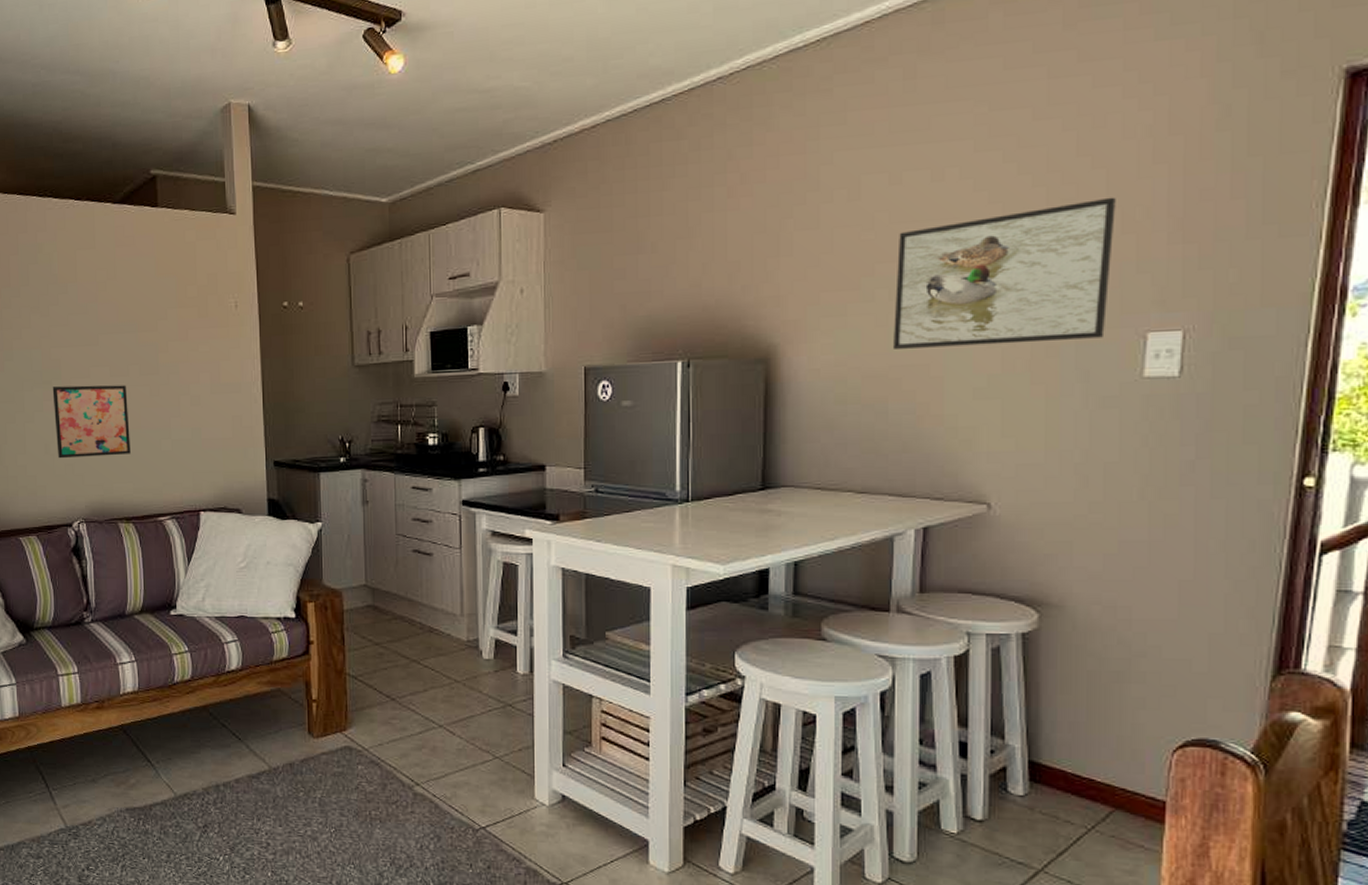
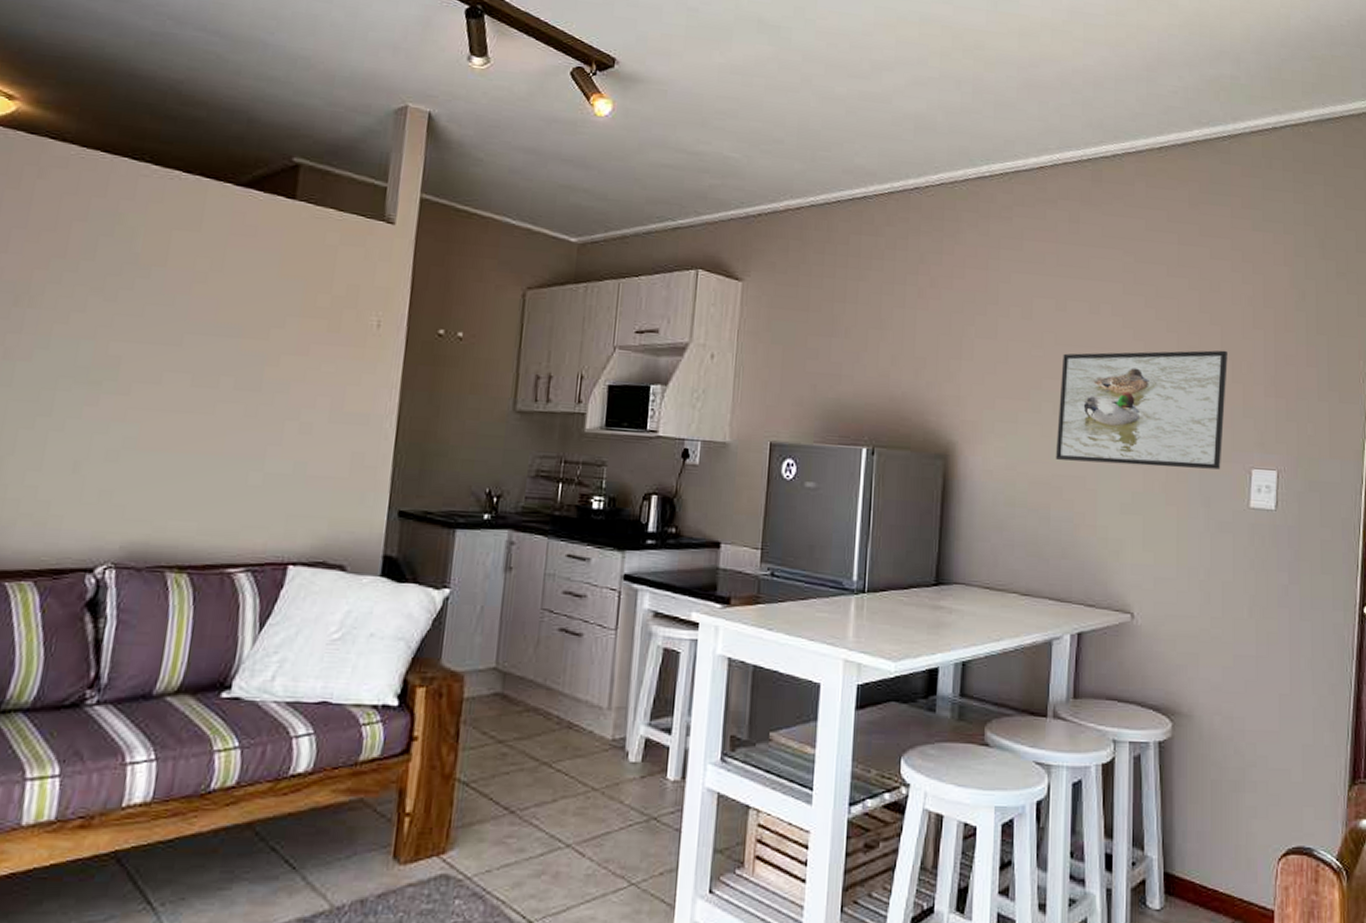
wall art: present [52,385,131,459] -> none [91,389,212,485]

